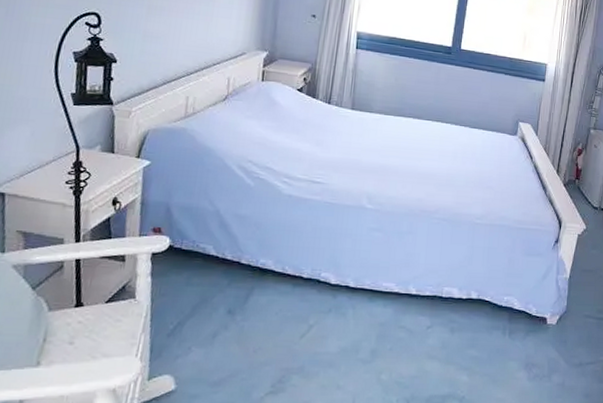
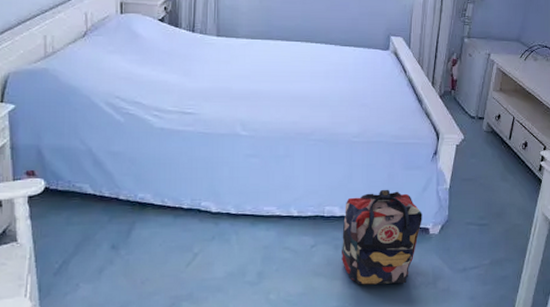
backpack: none [457,274,541,375] -> present [342,189,422,285]

